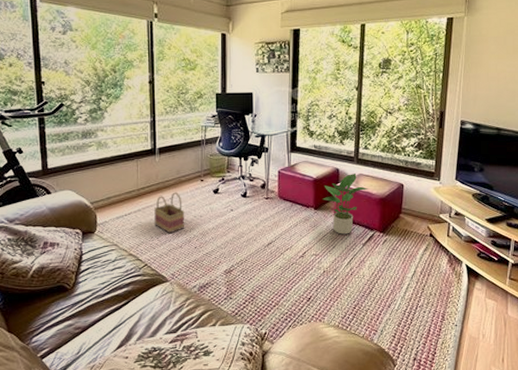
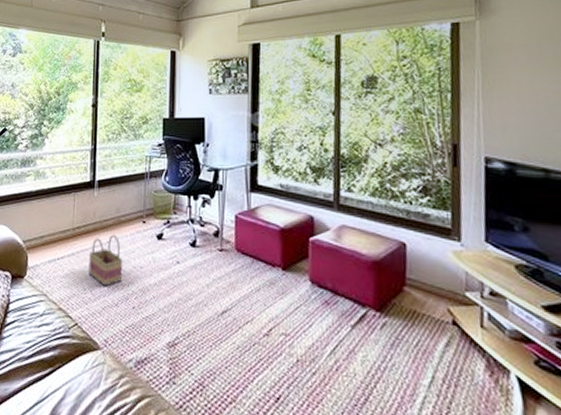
potted plant: present [323,174,368,234] -> none [293,224,355,309]

